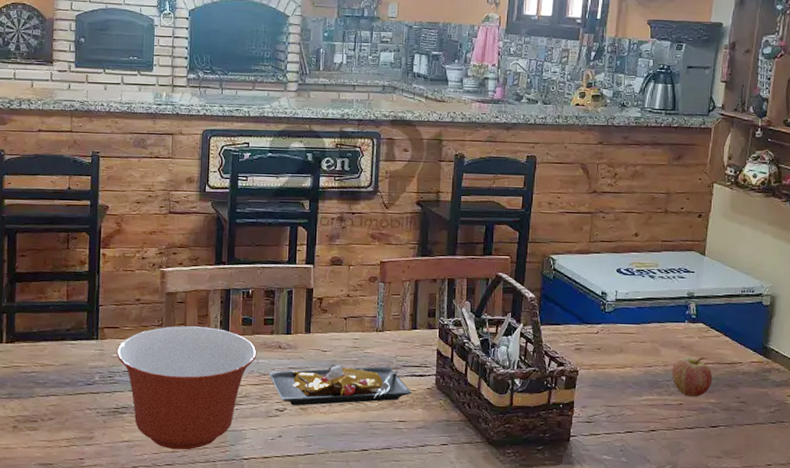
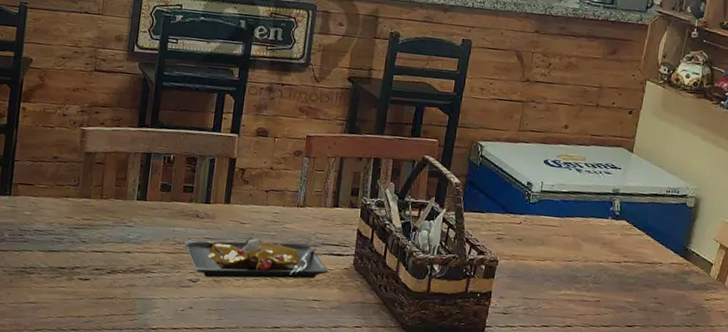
mixing bowl: present [117,326,257,450] -> none [29,187,174,316]
fruit: present [672,357,713,397] -> none [591,254,632,295]

